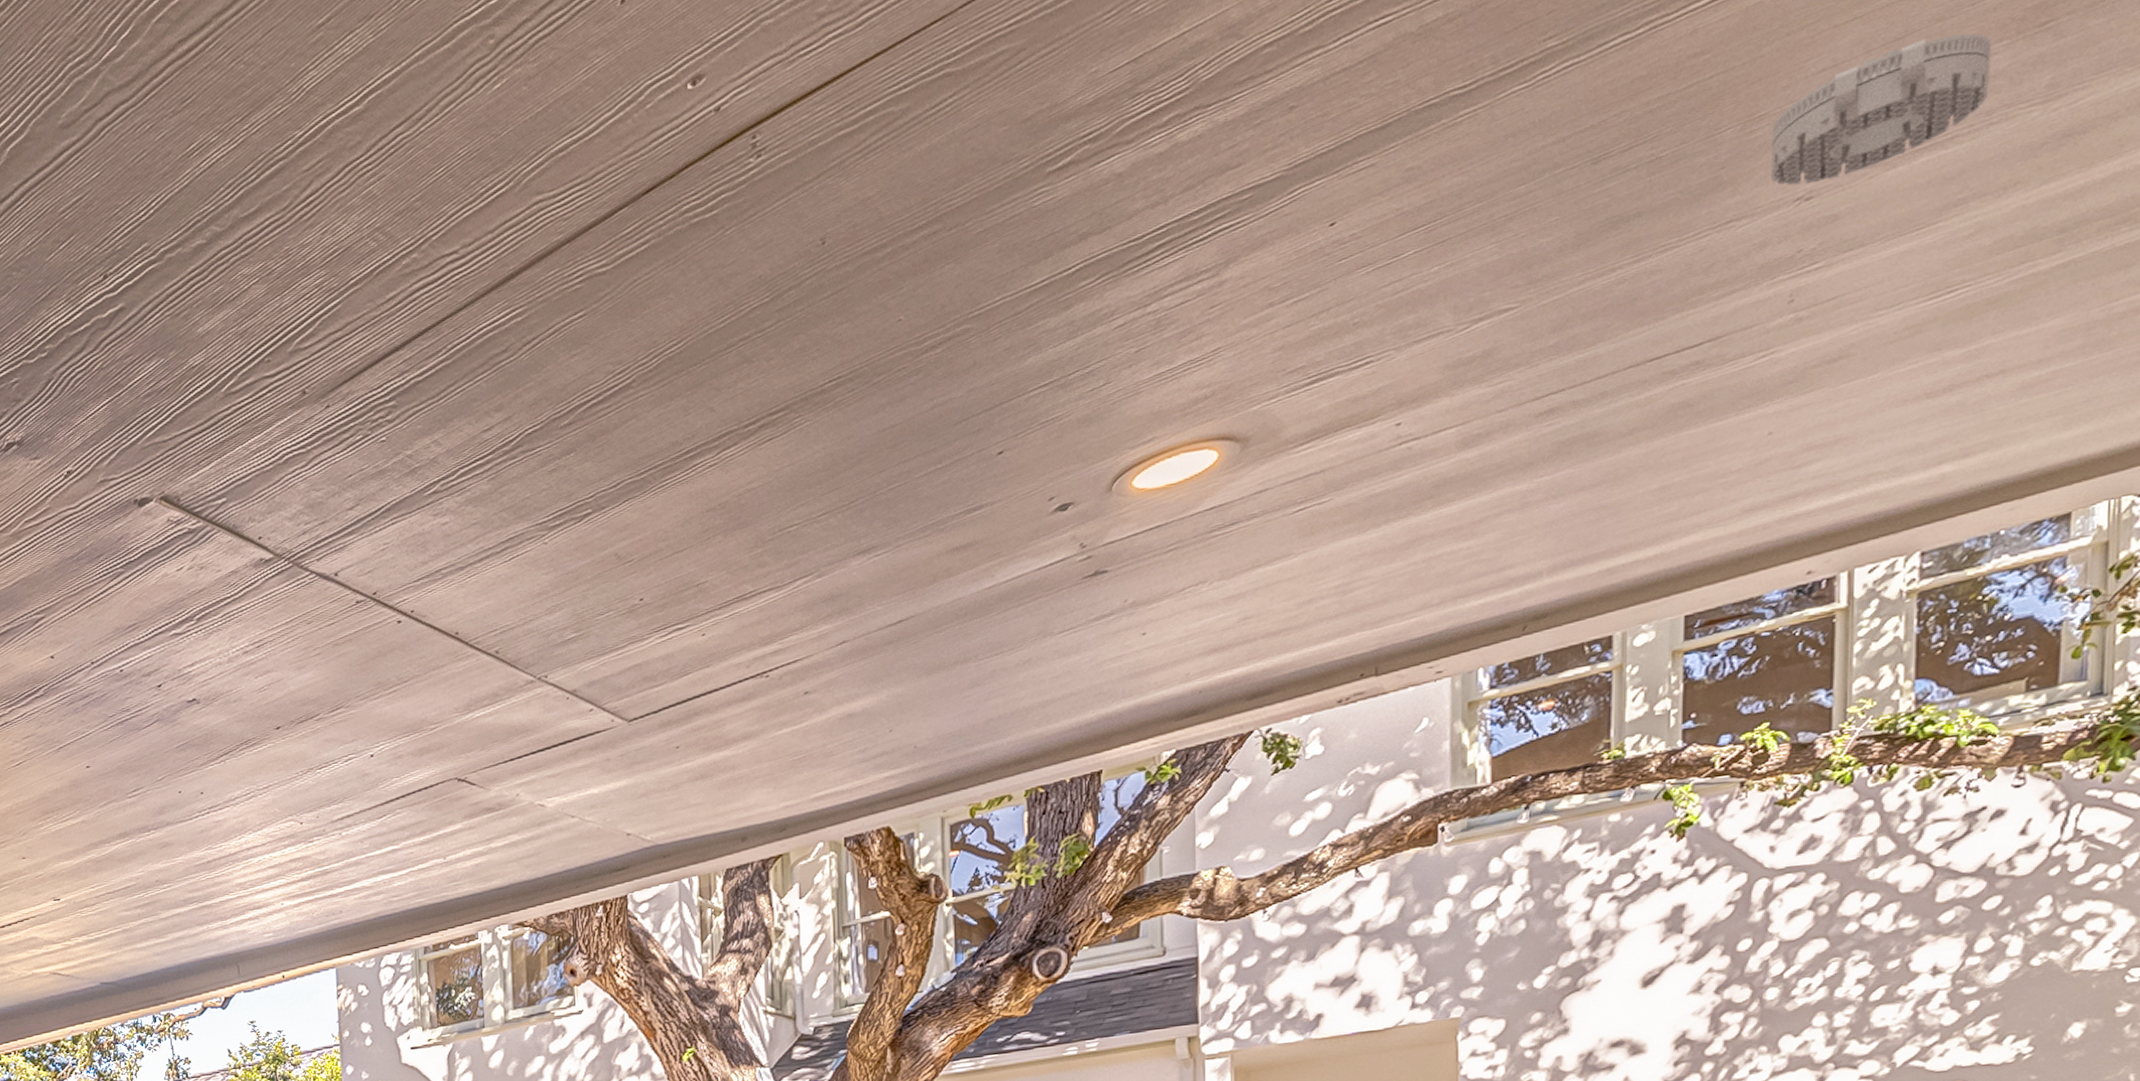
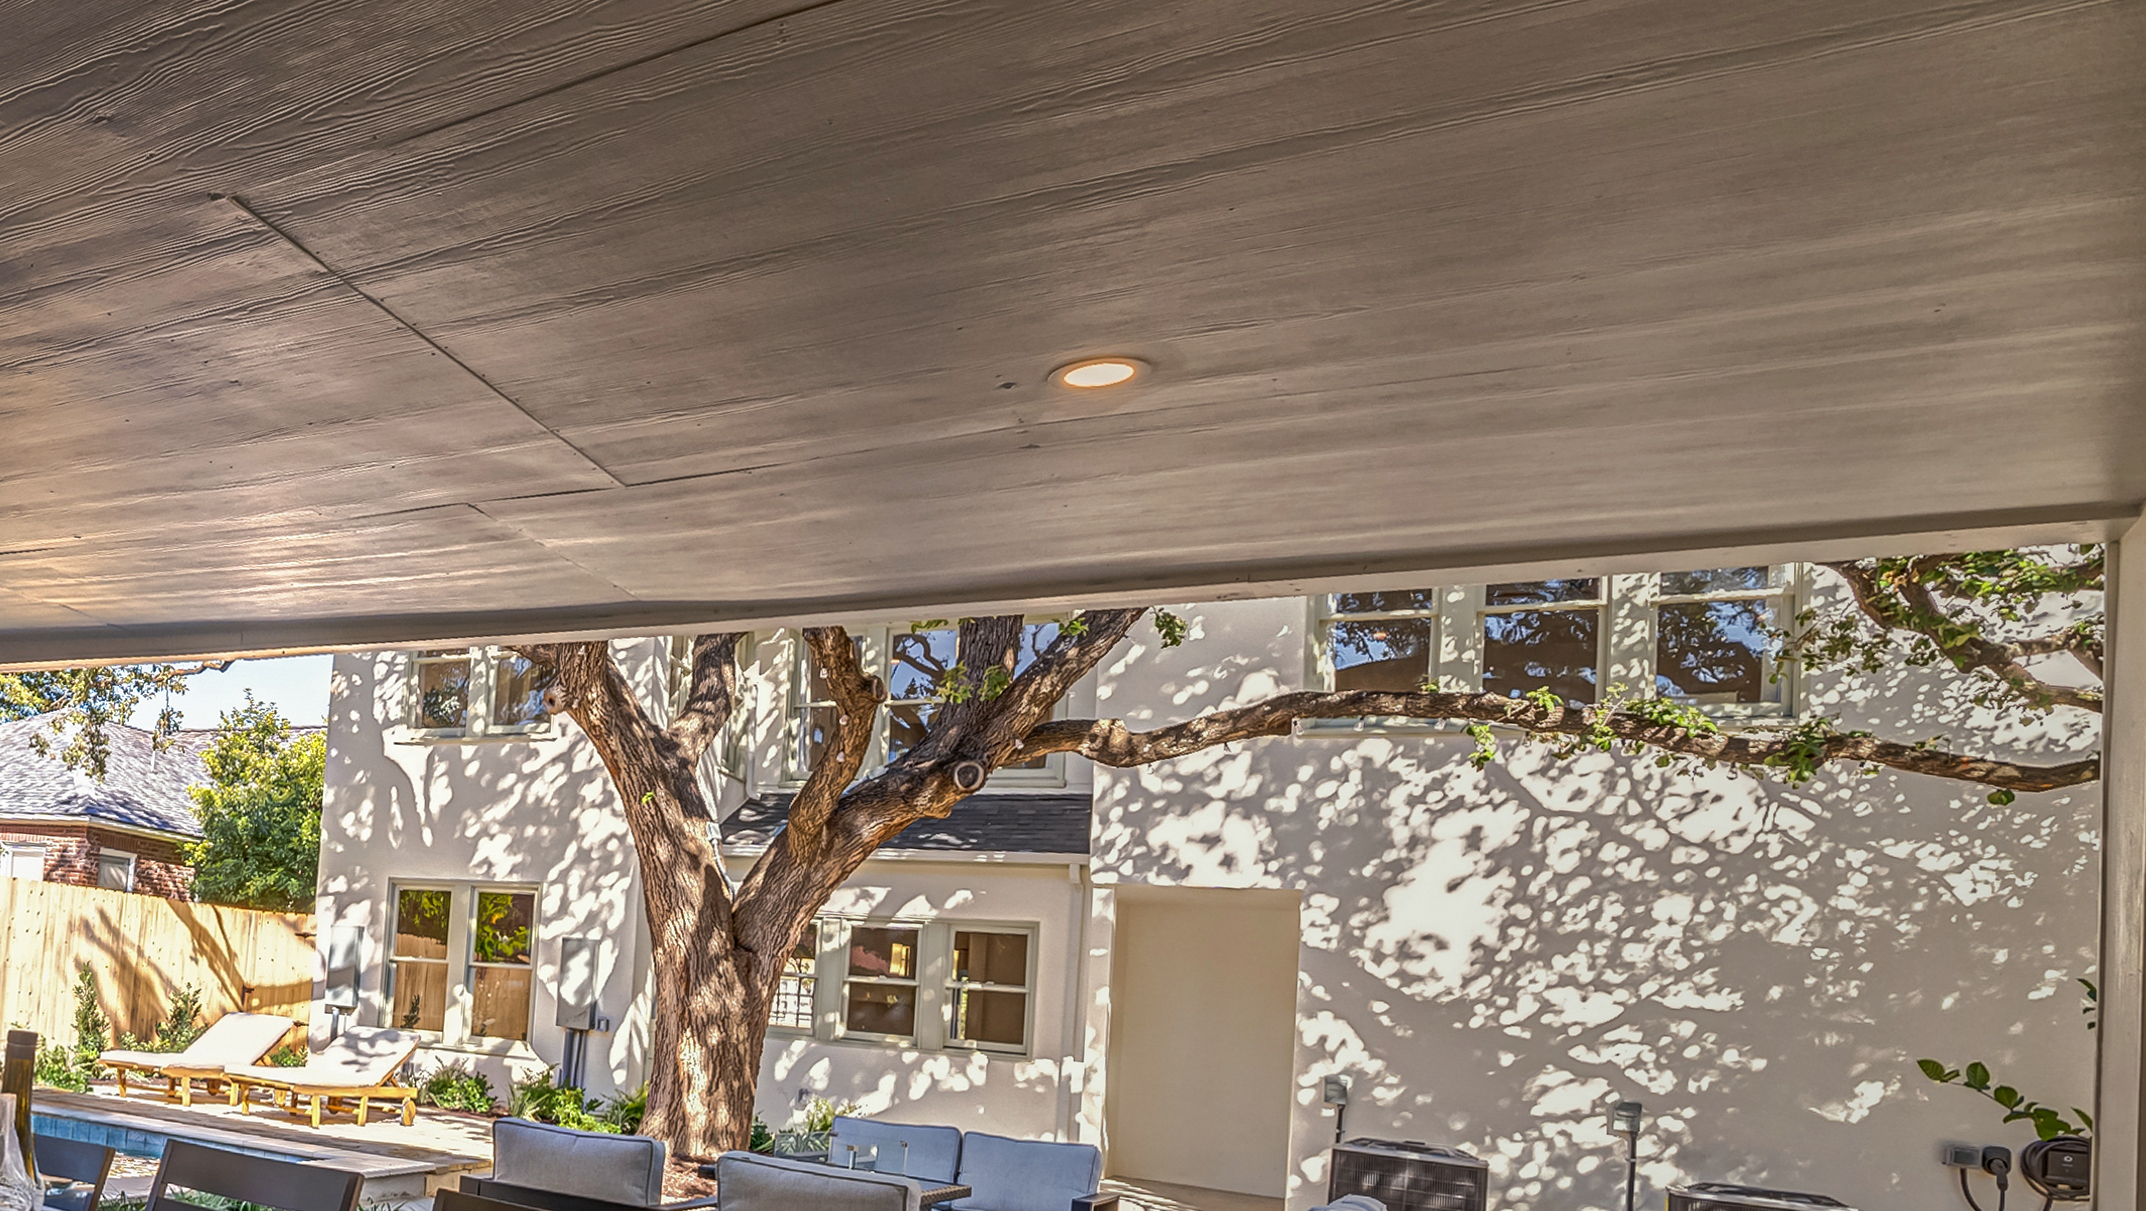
smoke detector: present [1771,33,1991,186] -> none [1556,179,1711,268]

